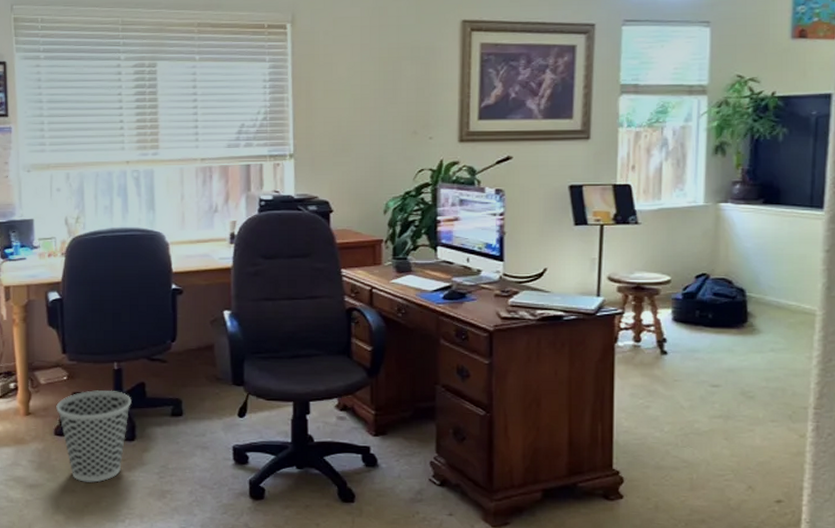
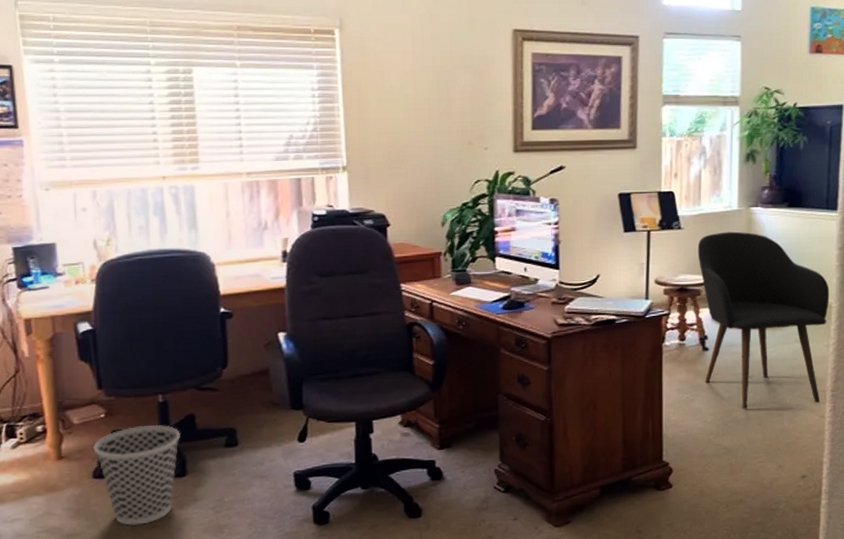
armchair: none [657,228,813,421] -> present [697,231,830,409]

